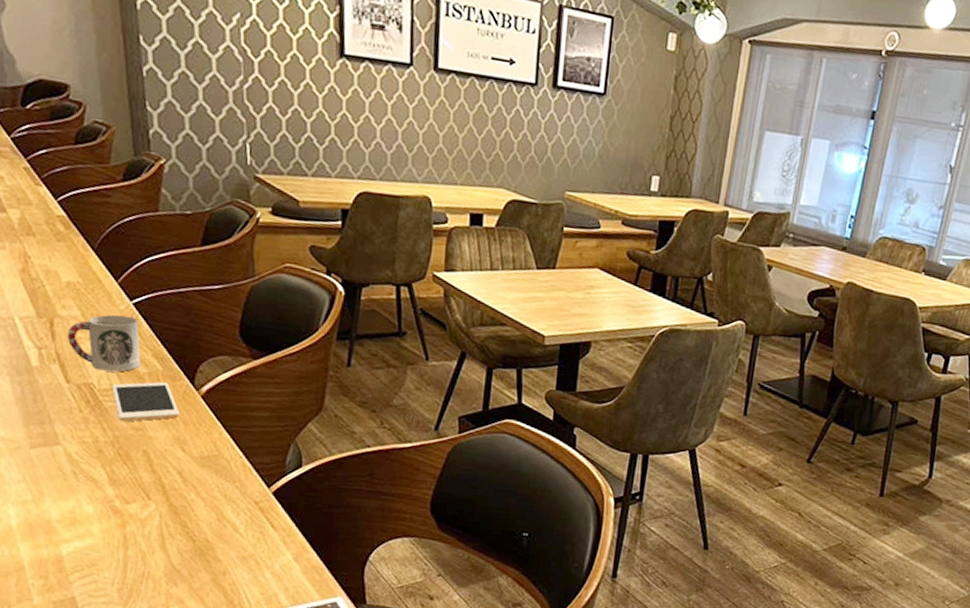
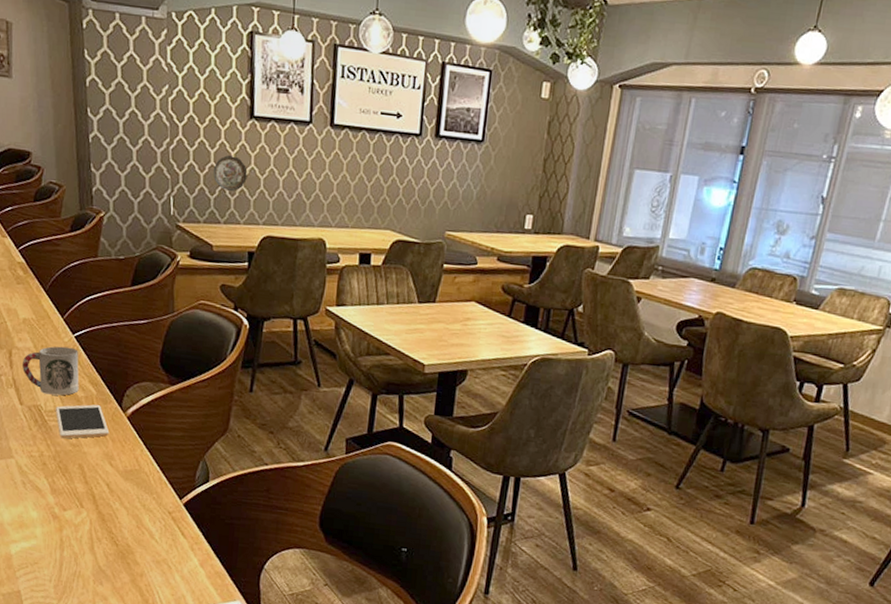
decorative plate: none [297,98,338,141] -> present [213,155,248,192]

